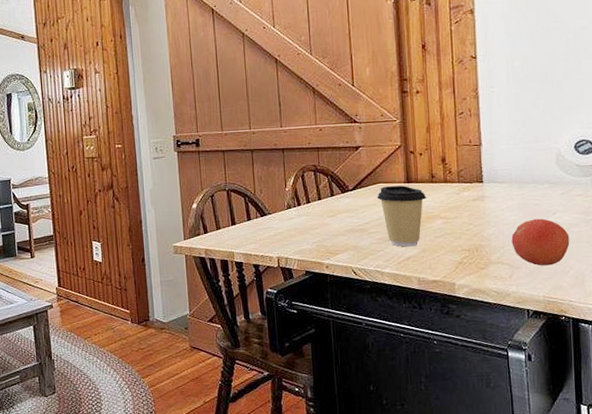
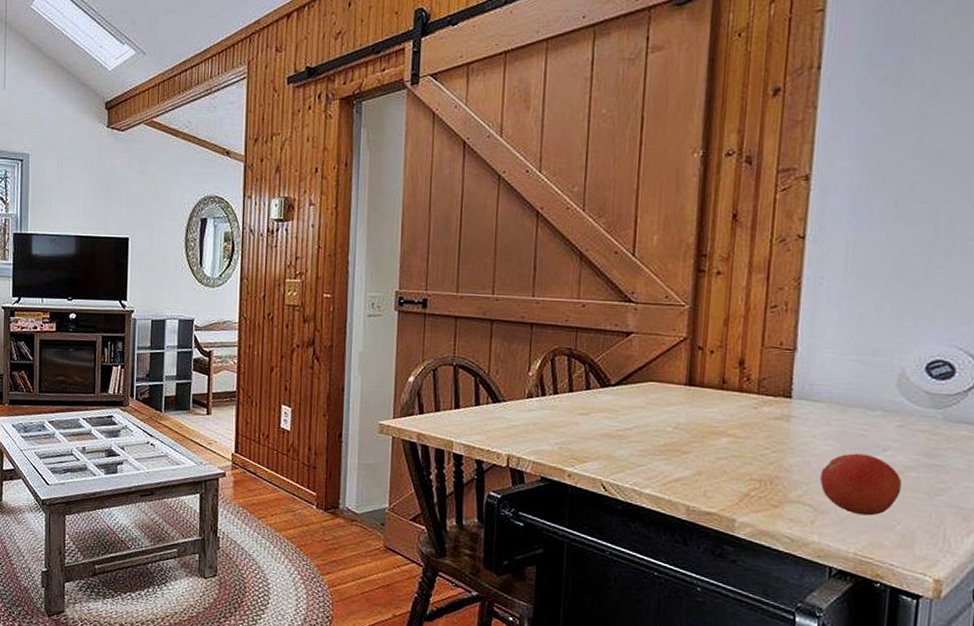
coffee cup: present [377,185,427,247] -> none [646,386,713,466]

